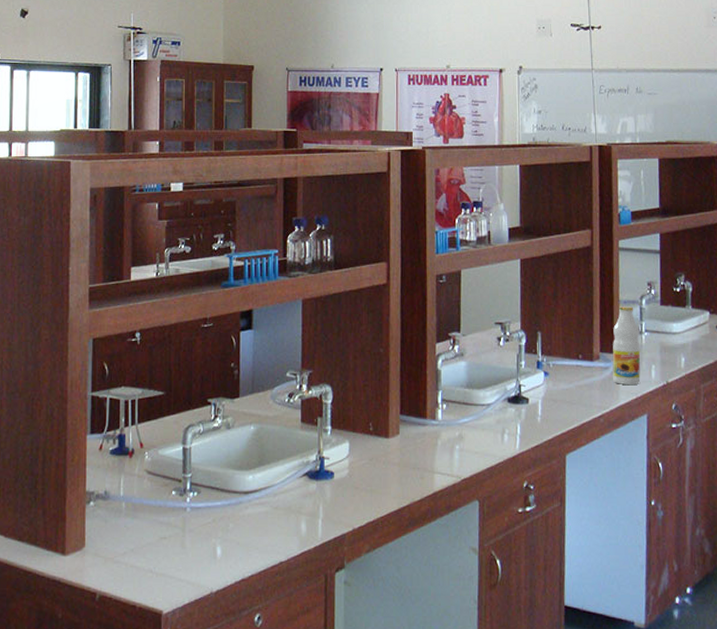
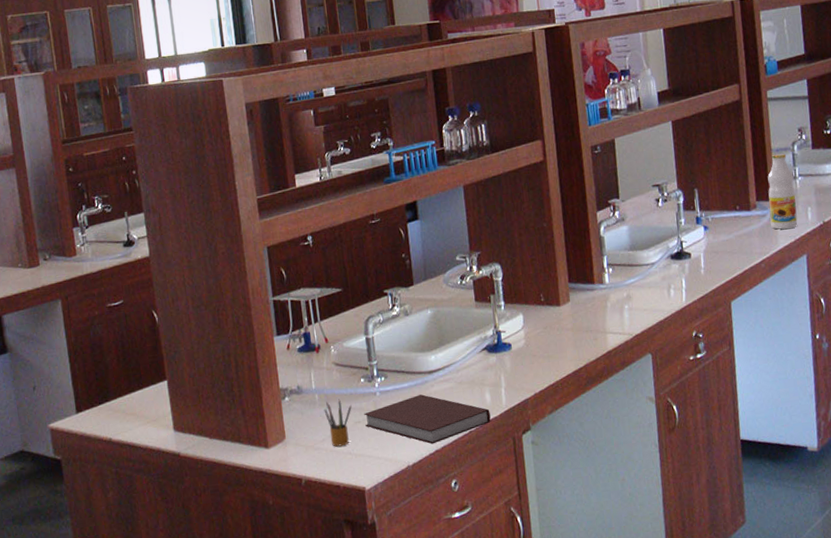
pencil box: none [129,510,159,562] -> present [323,399,352,447]
notebook: none [171,516,304,572] -> present [364,394,491,444]

